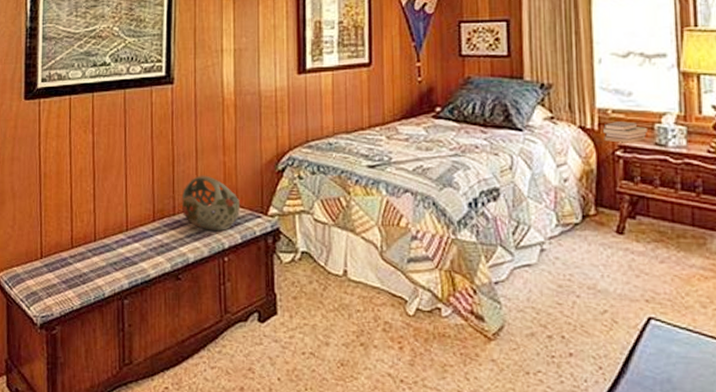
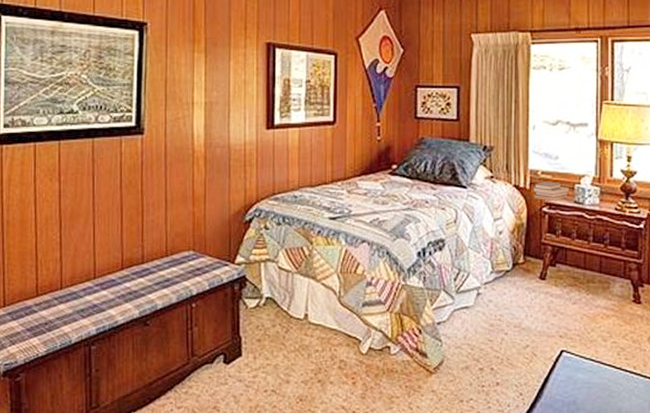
decorative basket: present [181,175,240,231] -> none [150,225,208,278]

